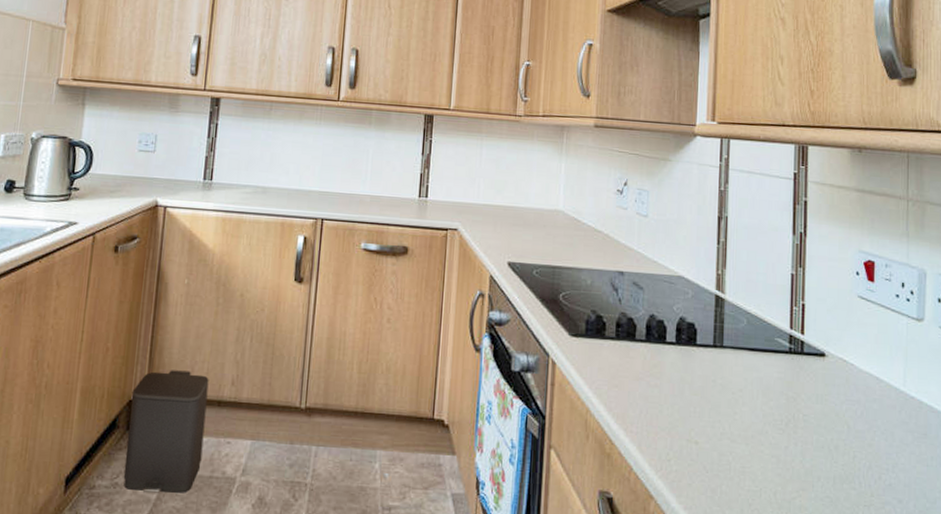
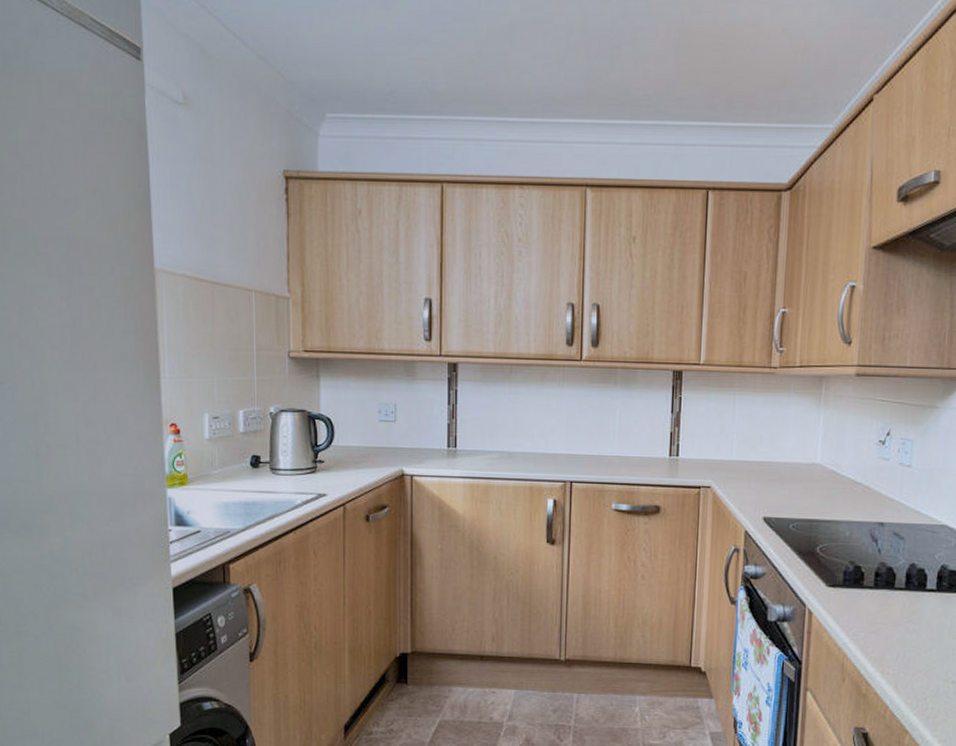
pedal bin: present [123,370,209,493] -> none [397,629,470,737]

